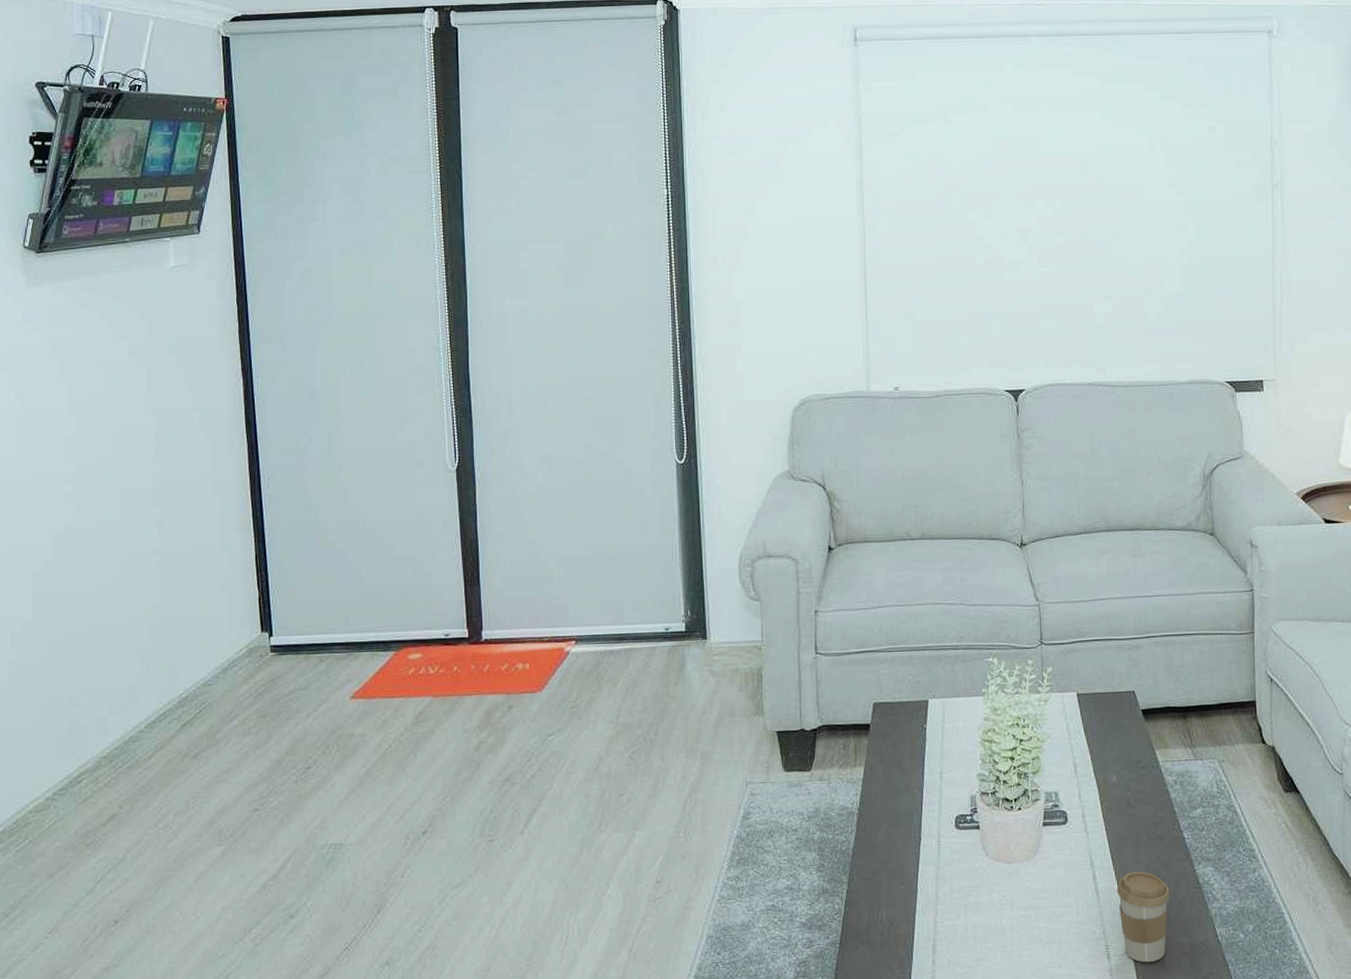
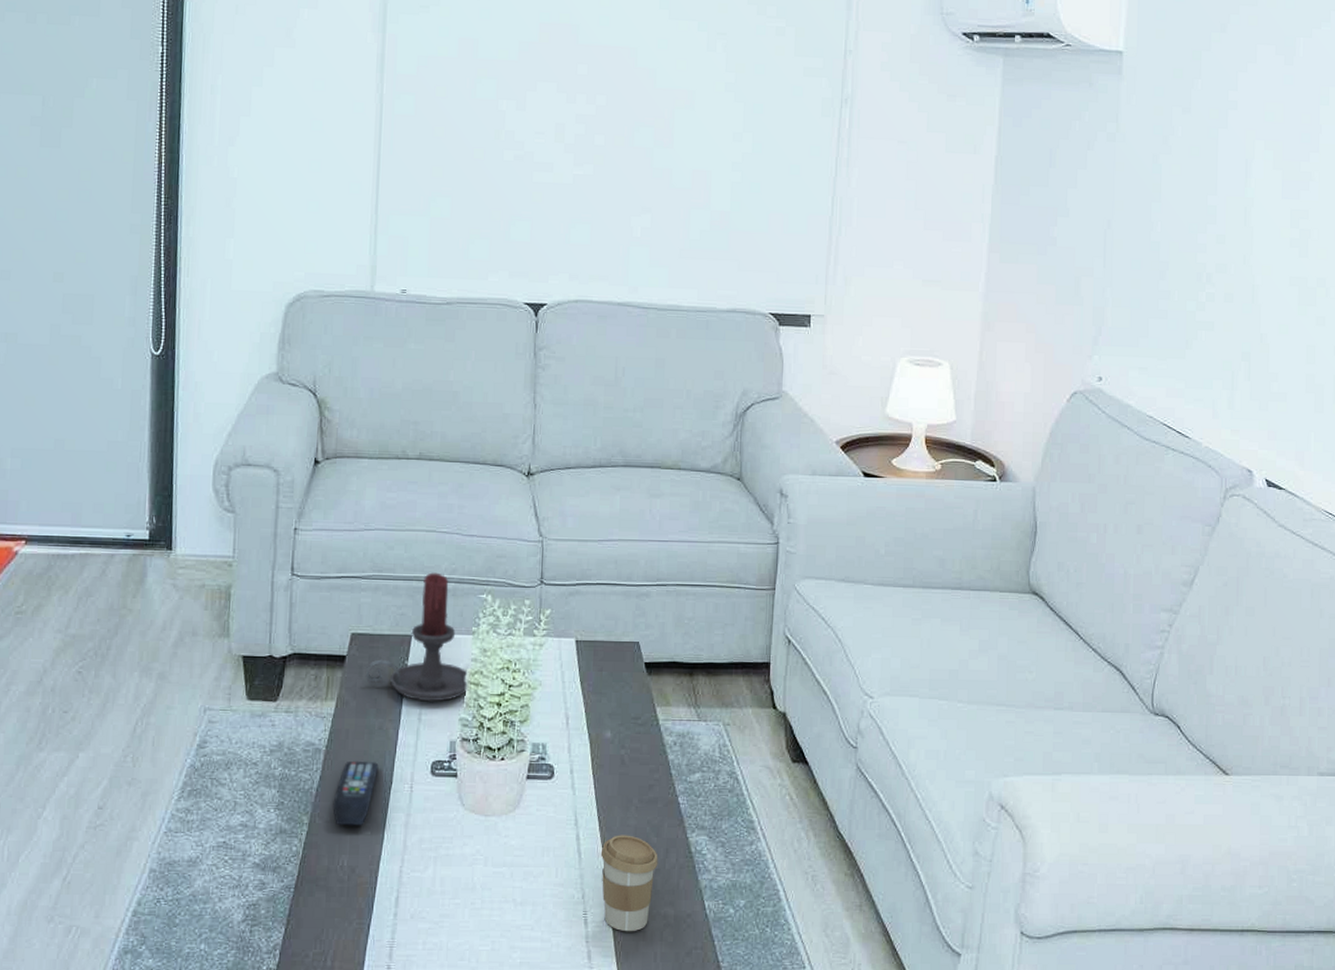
remote control: none [868,820,908,882] -> present [332,760,379,826]
candle holder: none [890,641,983,761] -> present [366,572,469,702]

